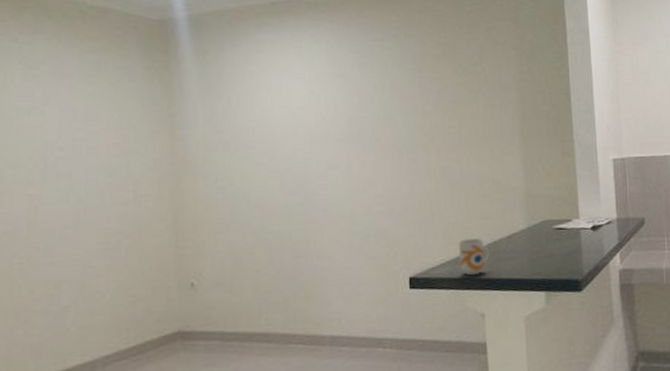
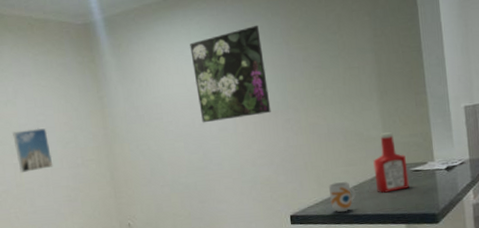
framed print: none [33,148,90,207] -> present [12,128,53,173]
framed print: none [300,46,395,157] -> present [190,25,271,123]
ketchup bottle: none [512,183,551,254] -> present [373,132,409,193]

